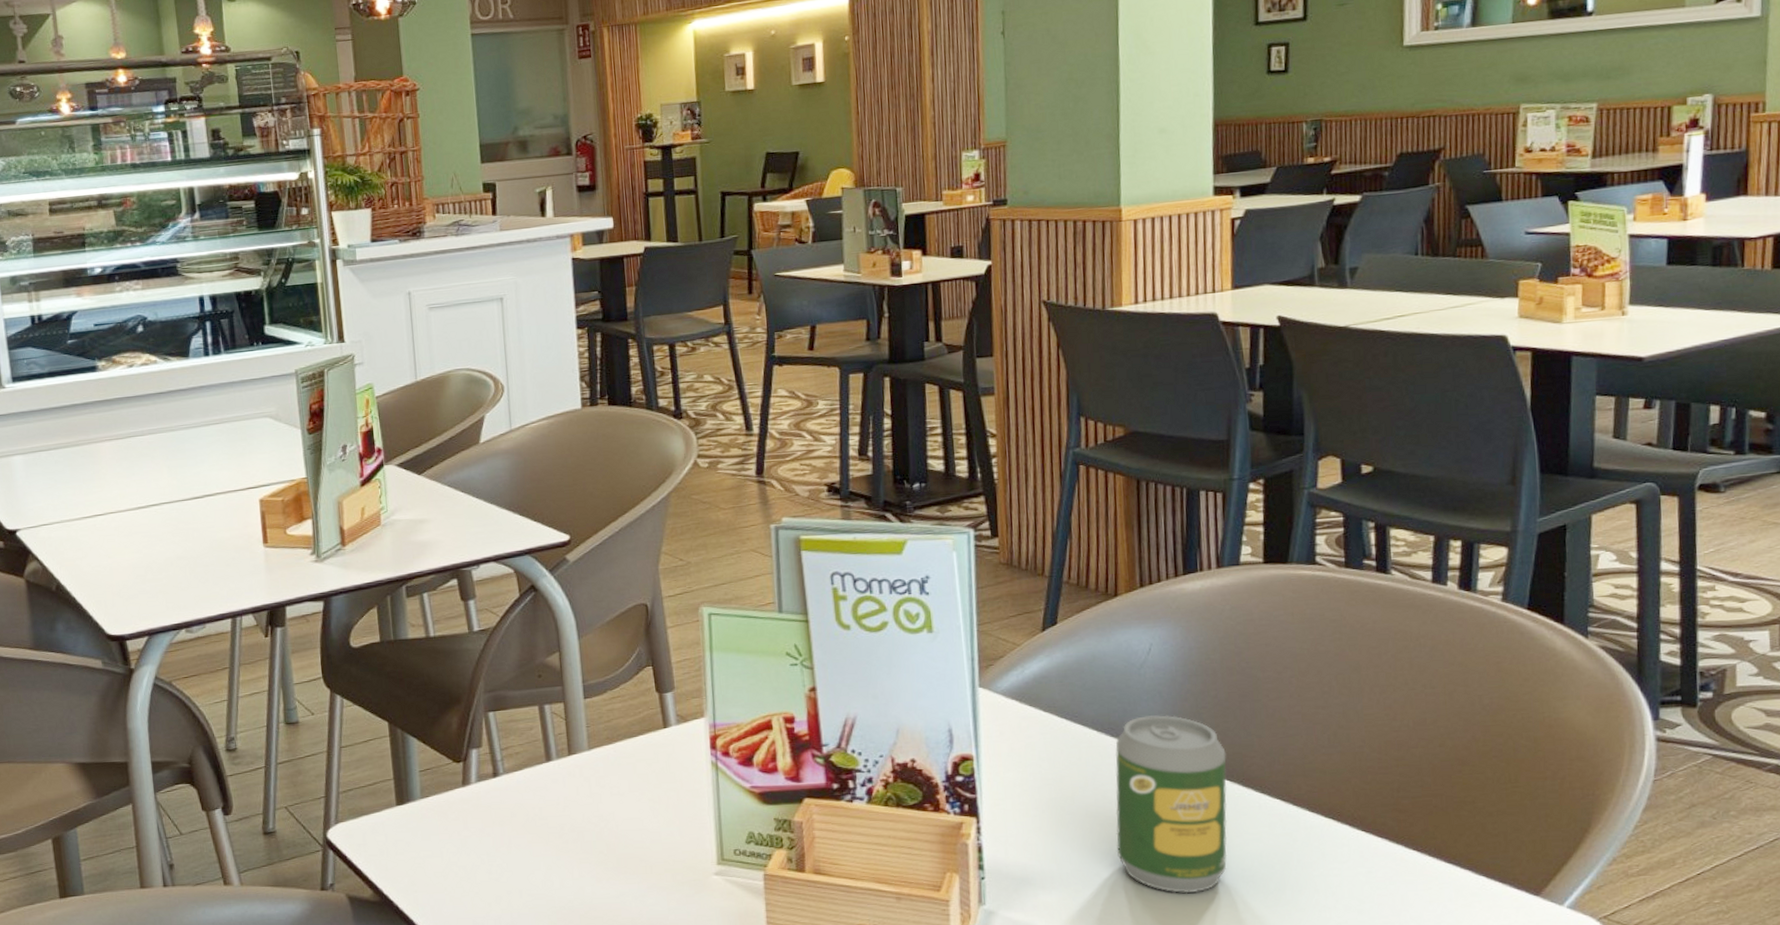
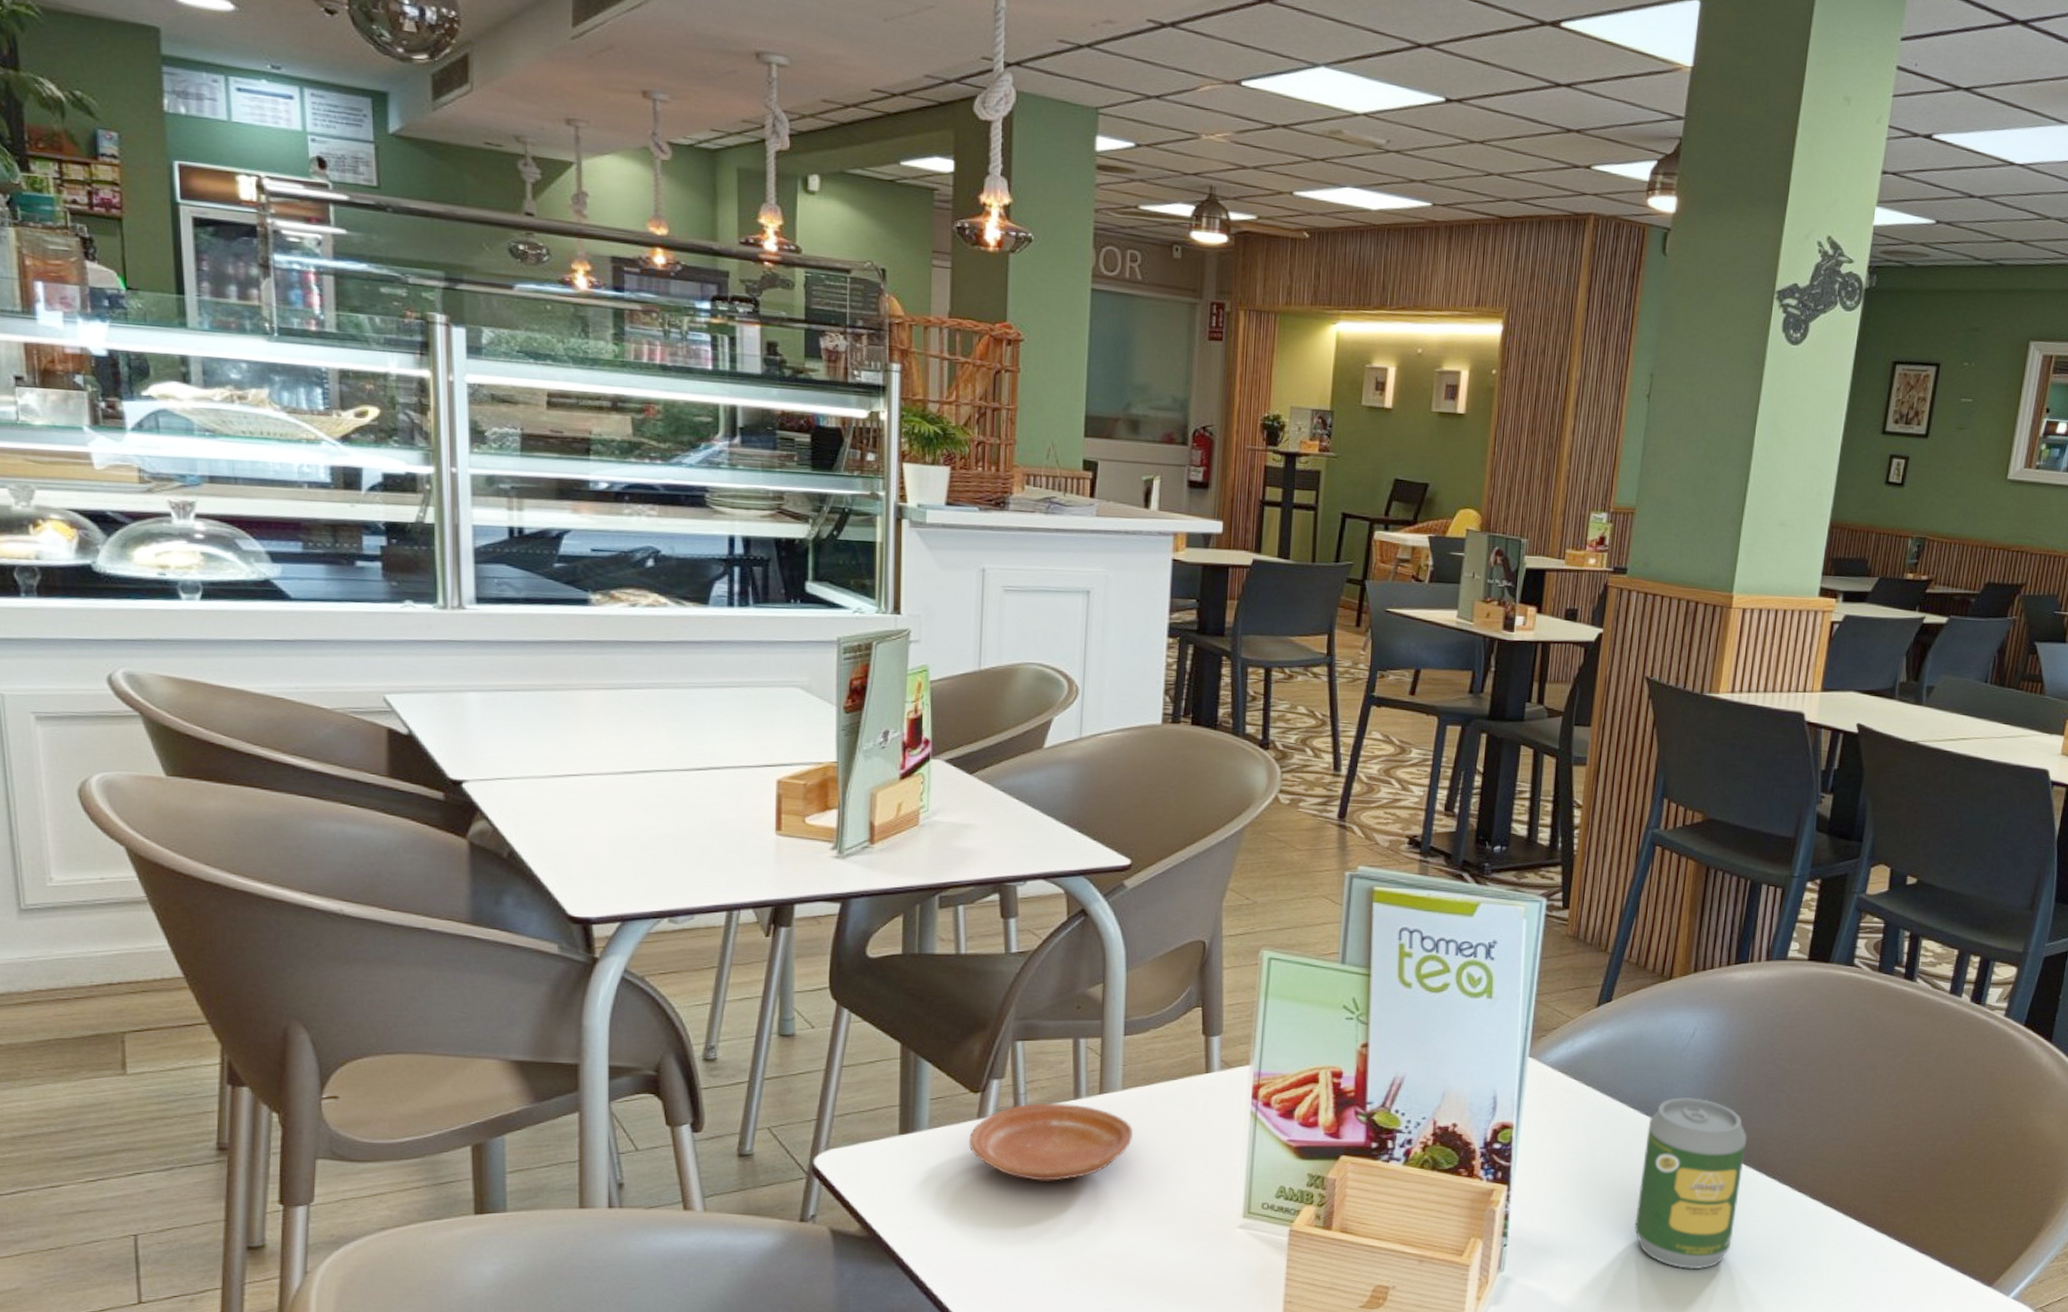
plate: none [457,766,604,842] -> present [968,1103,1134,1182]

